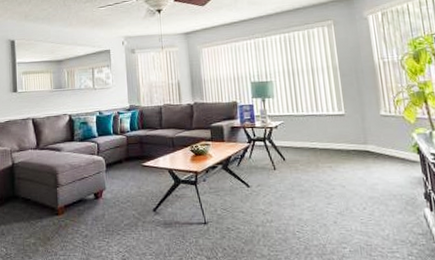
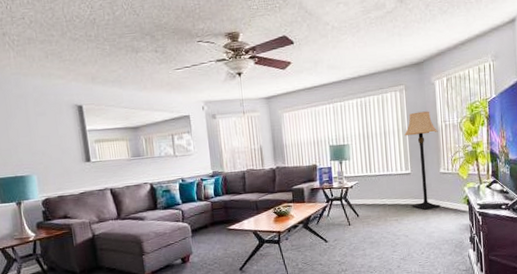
lamp: none [335,47,384,157] -> present [404,111,441,210]

